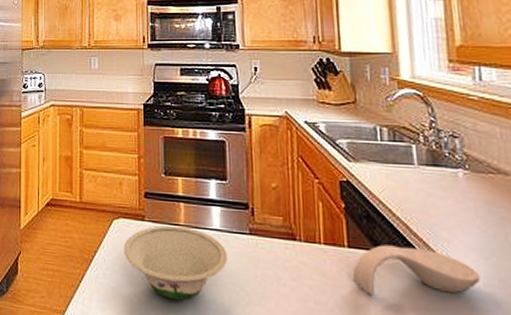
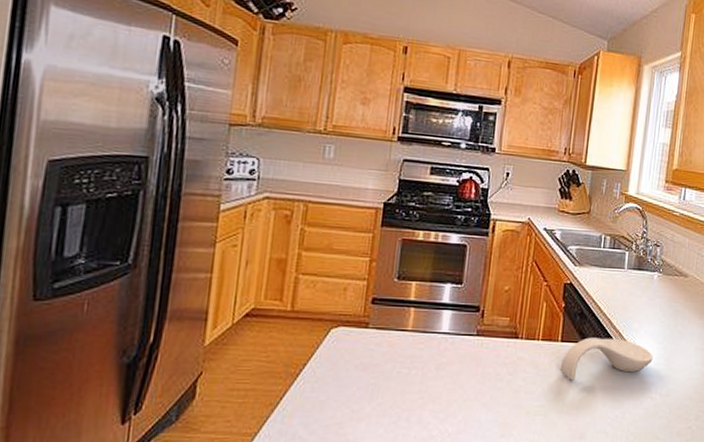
bowl: present [123,225,229,301] -> none [339,331,453,406]

